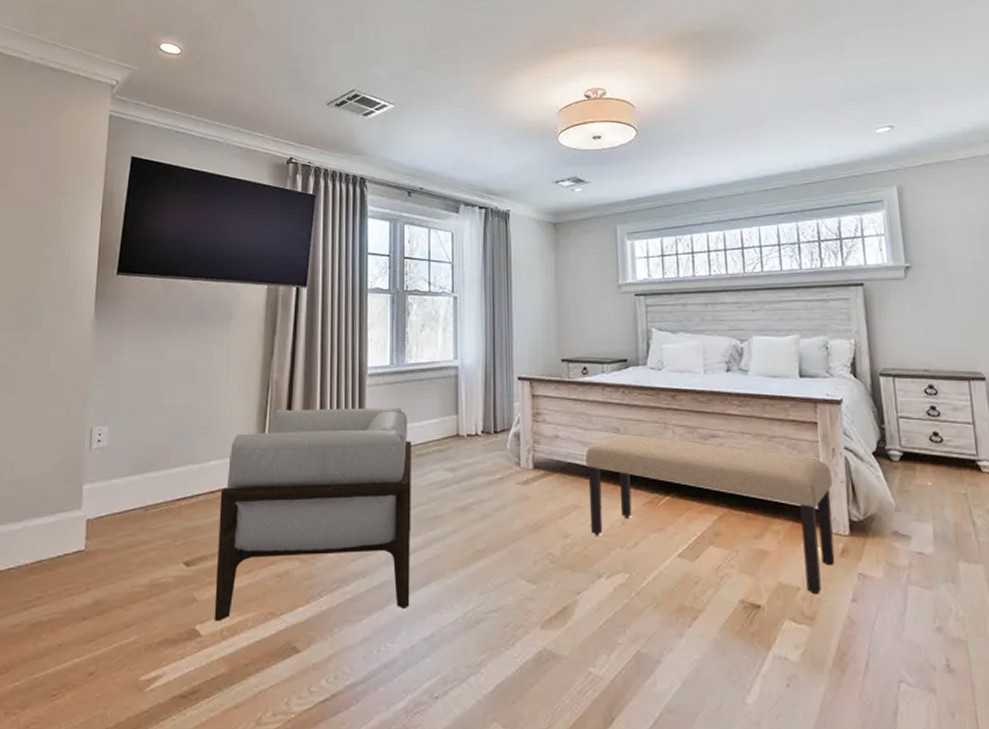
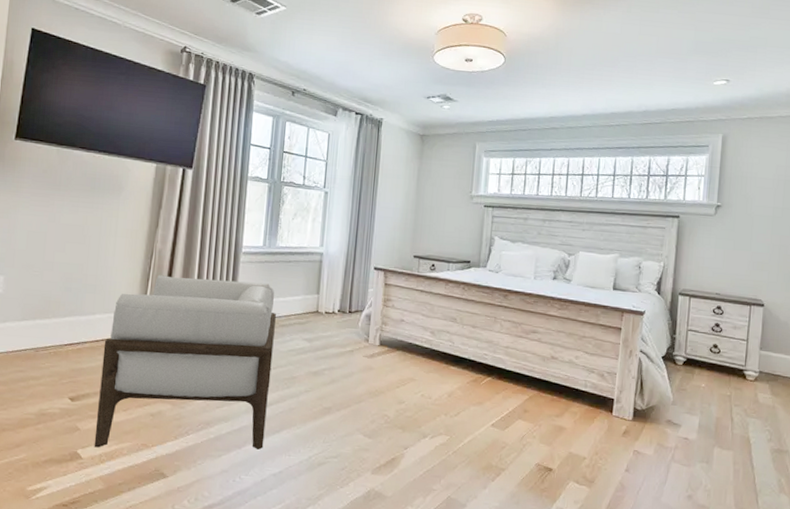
bench: present [586,434,835,593] -> none [422,324,626,463]

